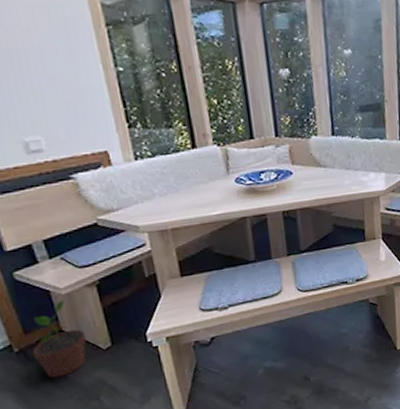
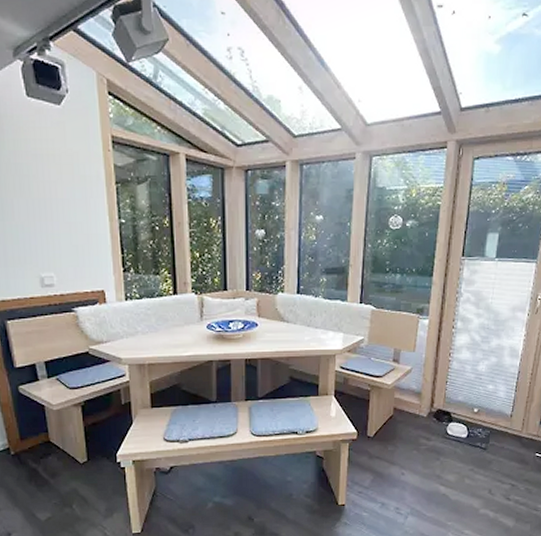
potted plant: present [32,300,87,379] -> none [24,415,68,482]

